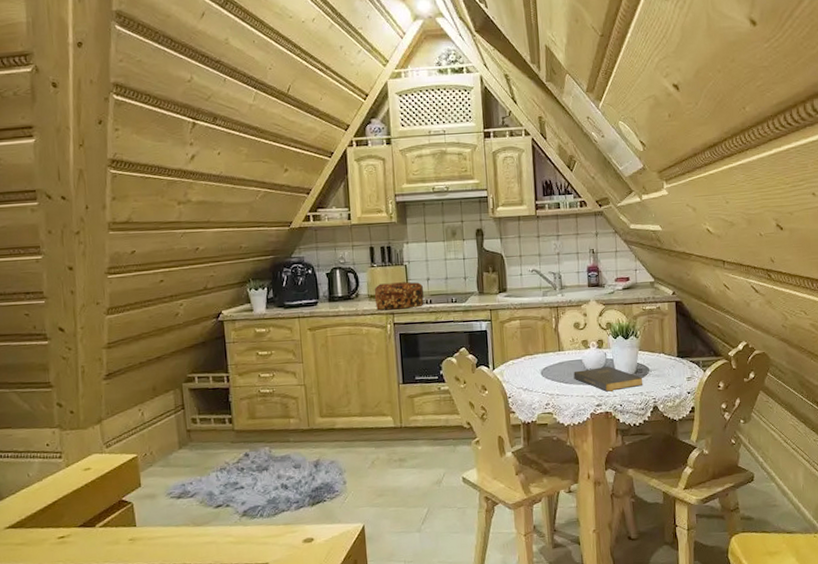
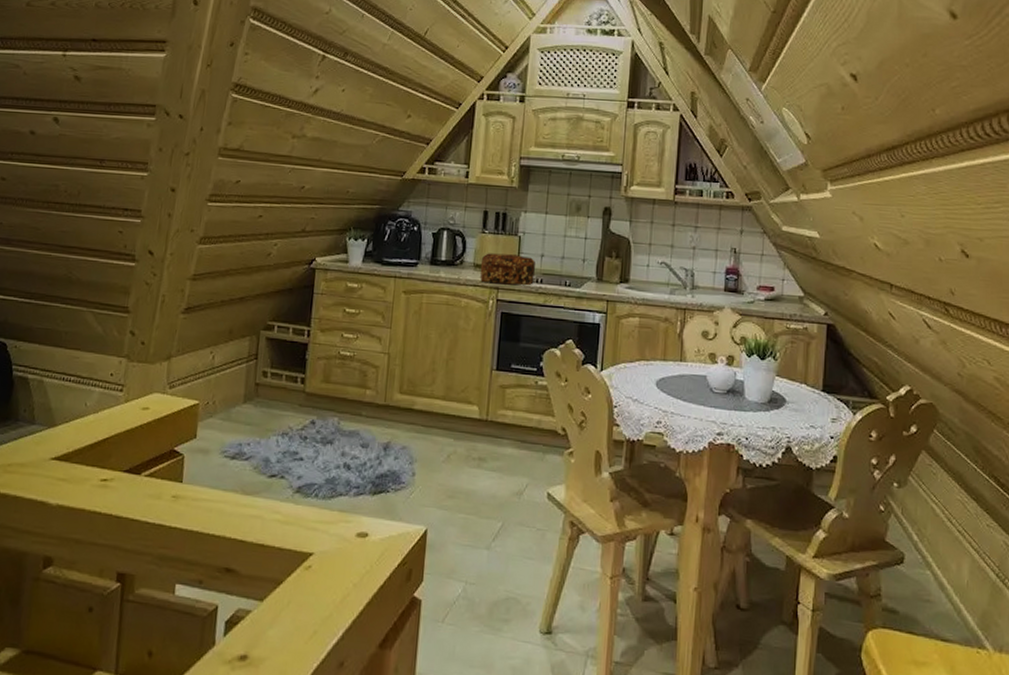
book: present [573,366,643,392] -> none [694,388,777,421]

